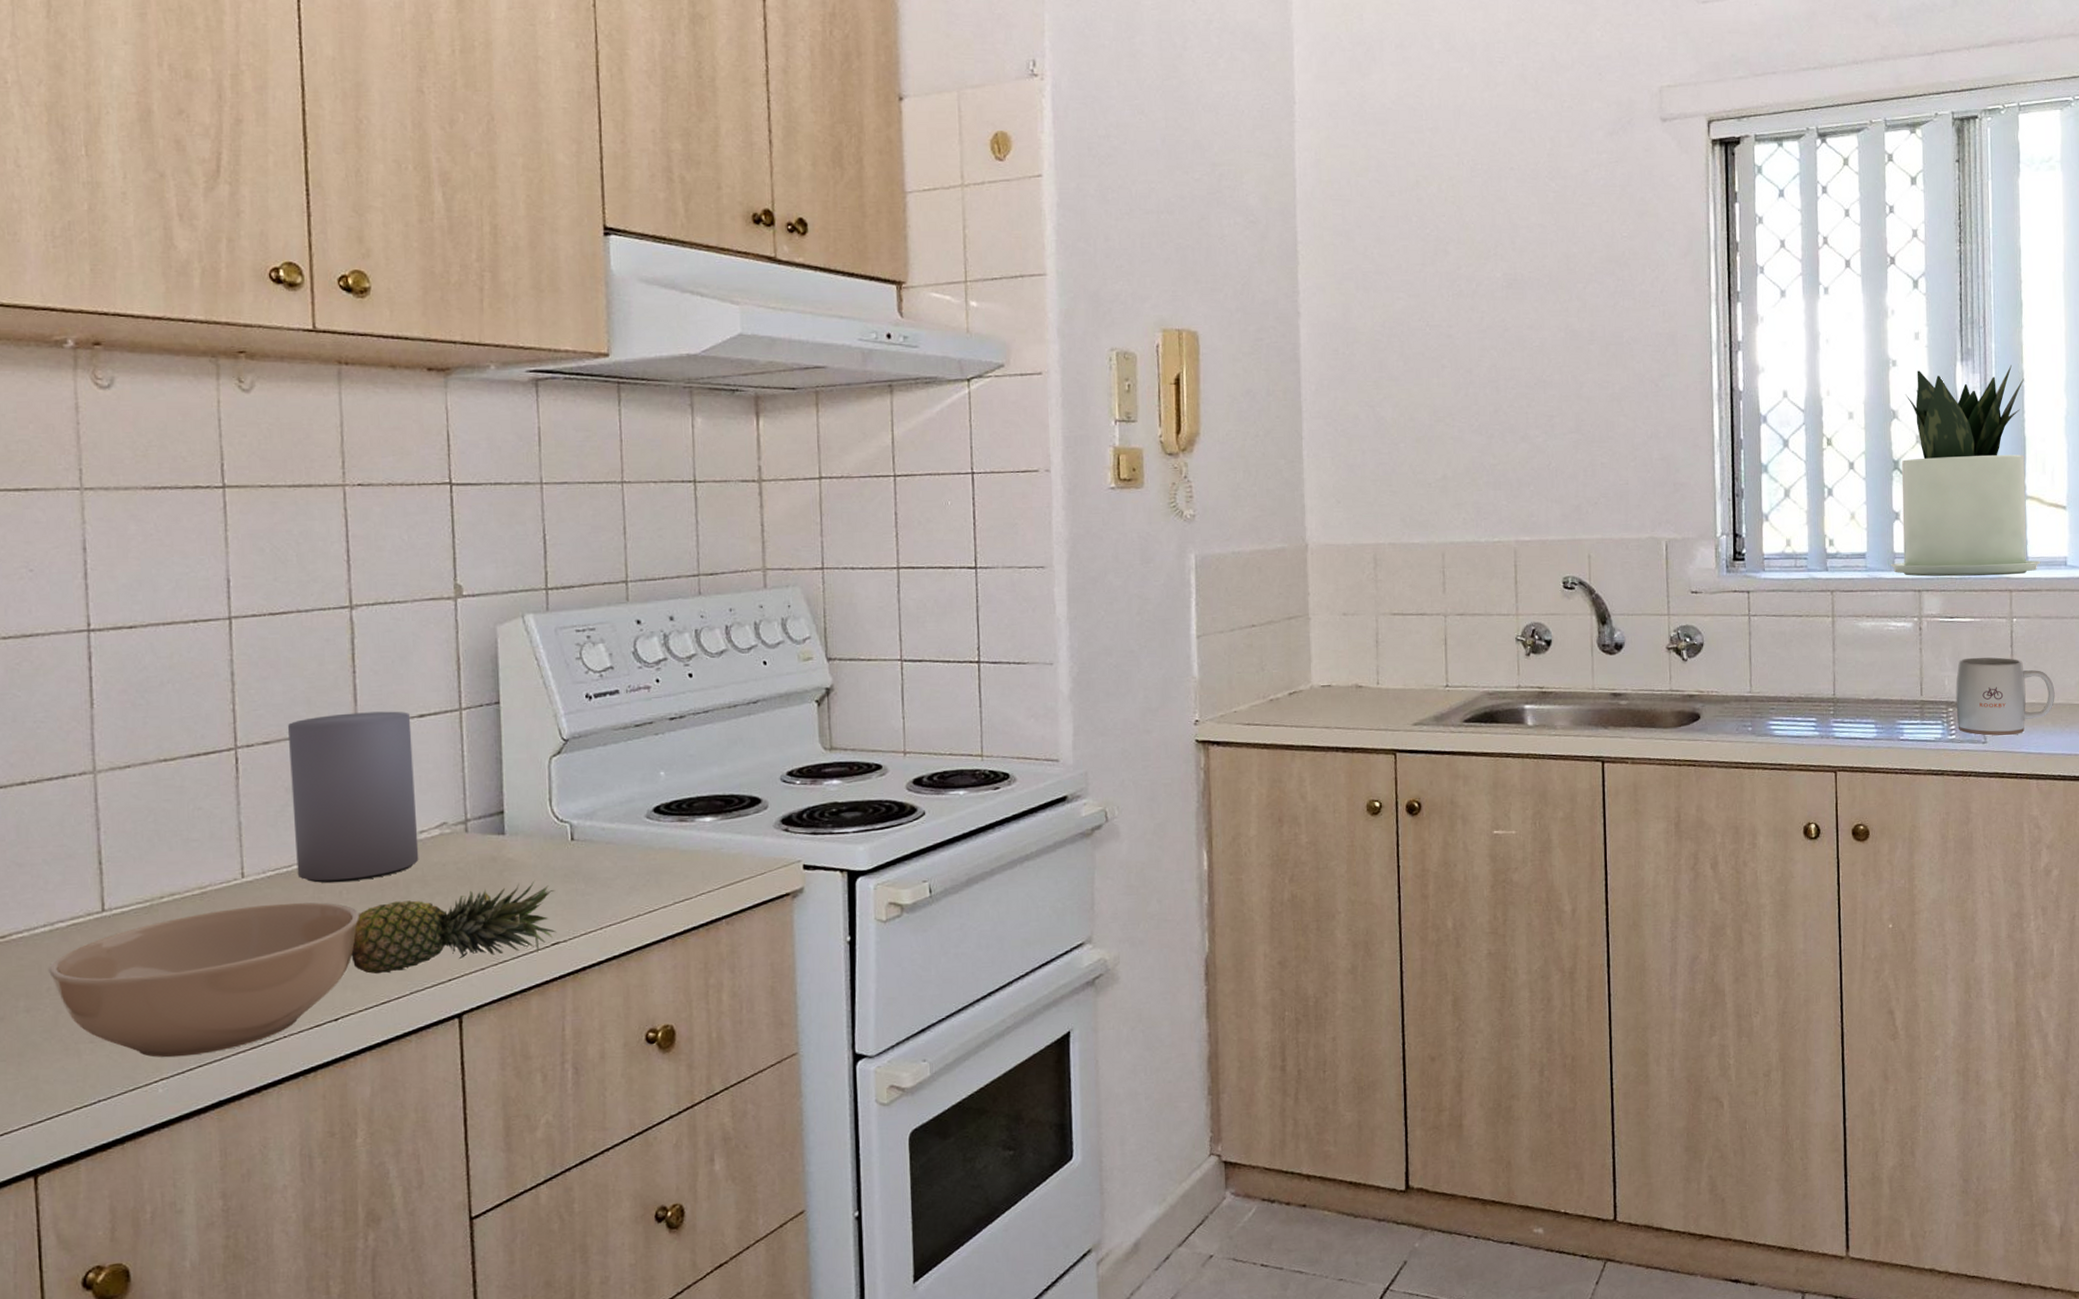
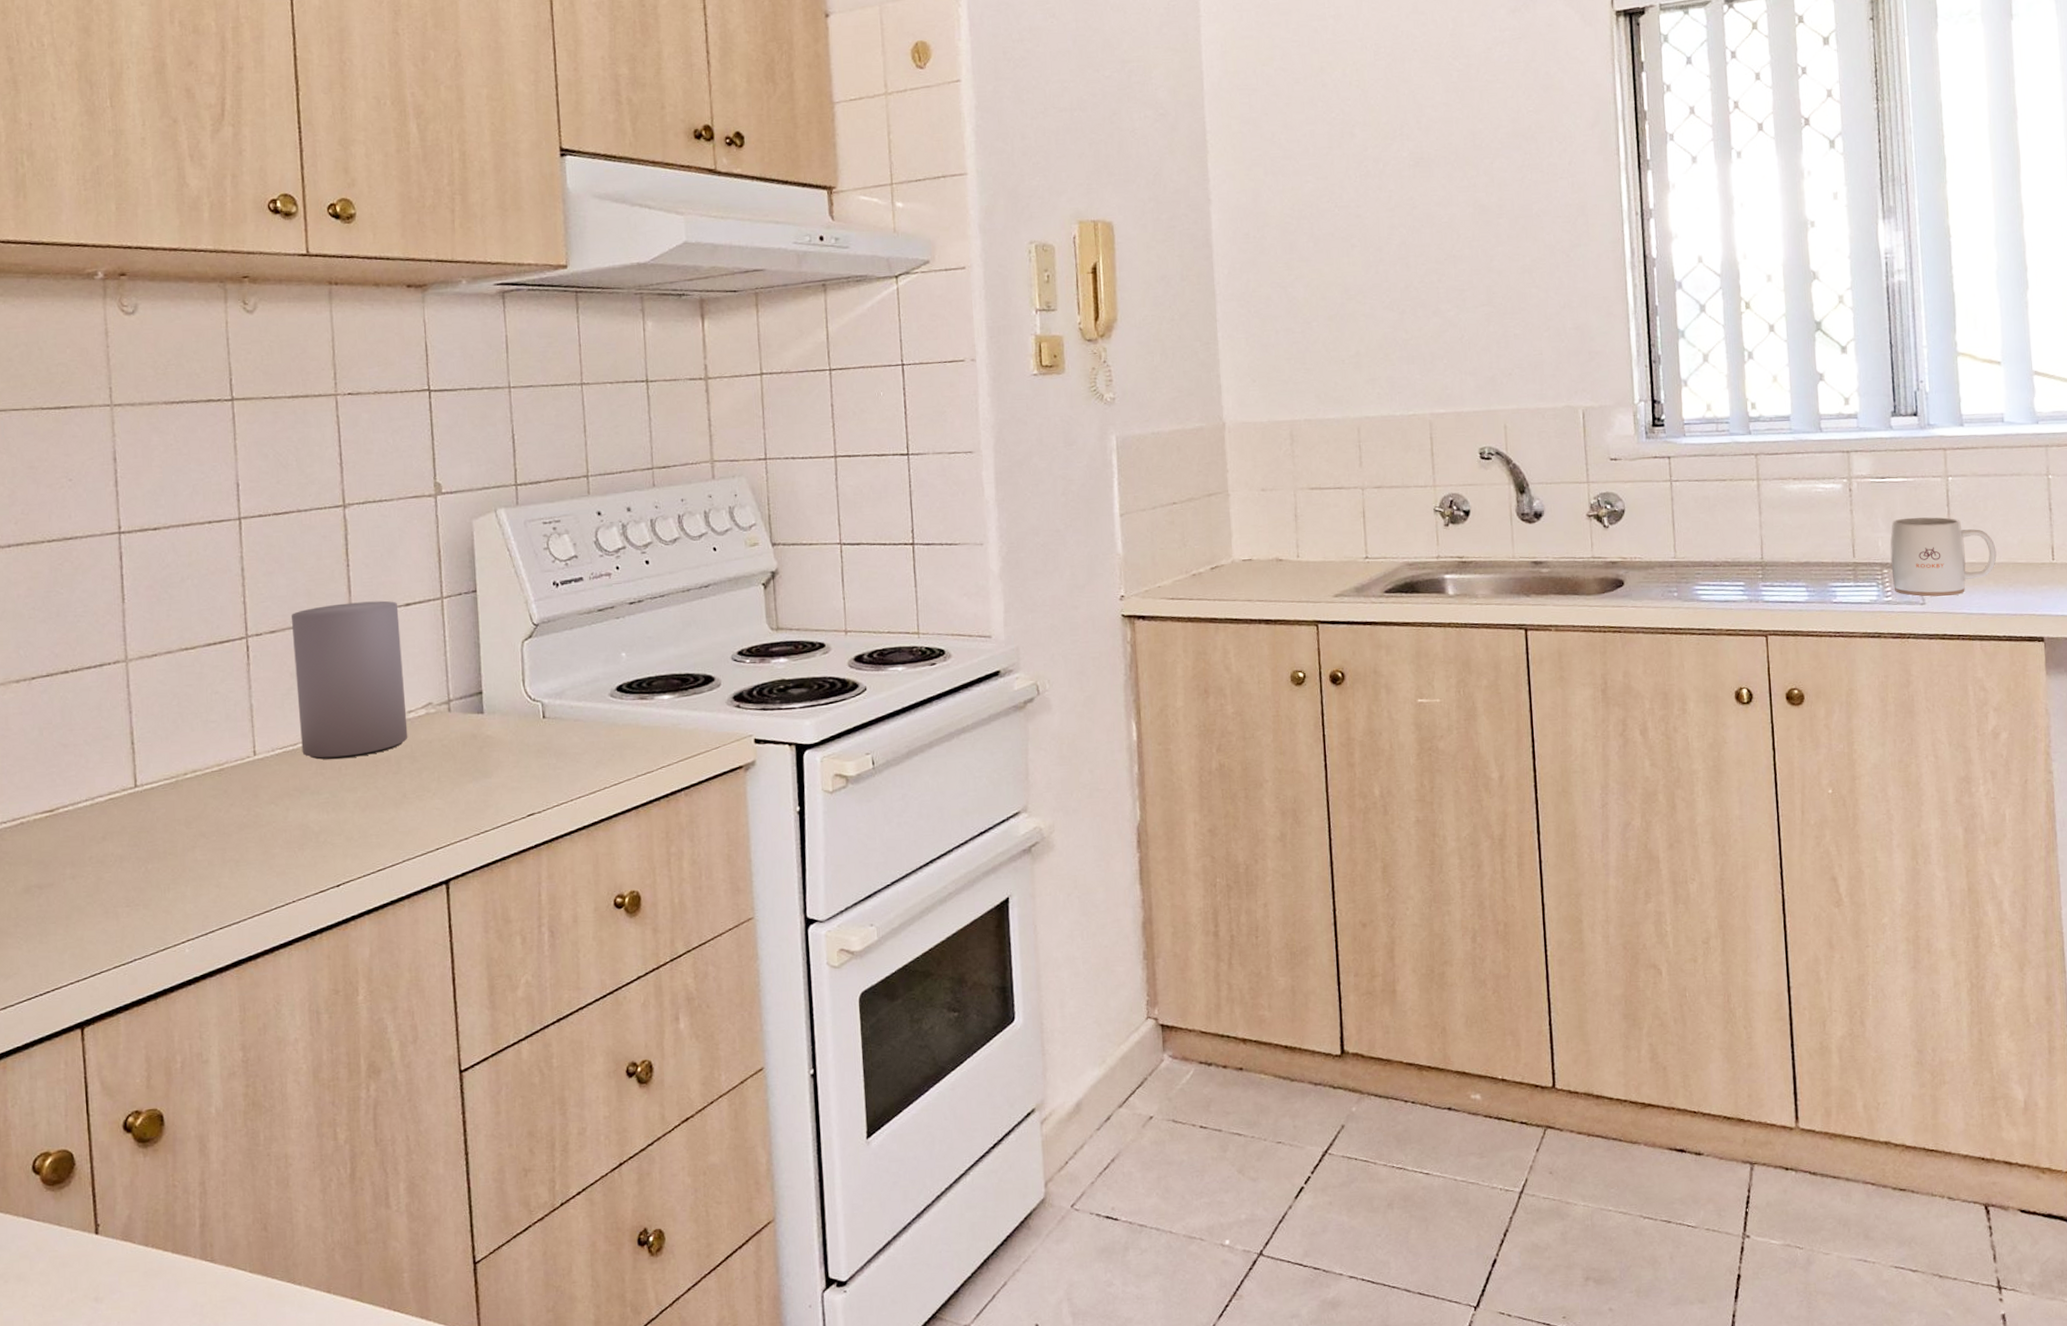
bowl: present [49,902,360,1058] -> none [90,777,358,921]
fruit: present [351,880,556,975] -> none [350,755,532,844]
planter: present [1890,365,2041,577] -> none [1816,221,1976,438]

